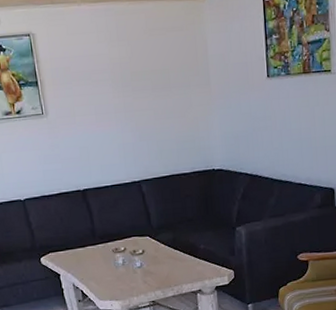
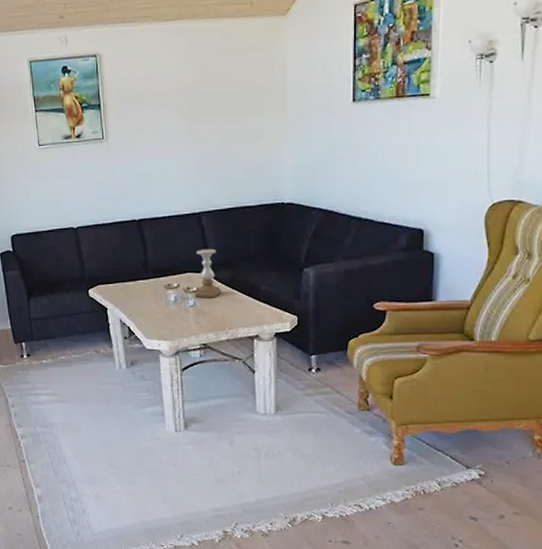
candle holder: none [139,213,166,259] -> present [195,248,222,298]

